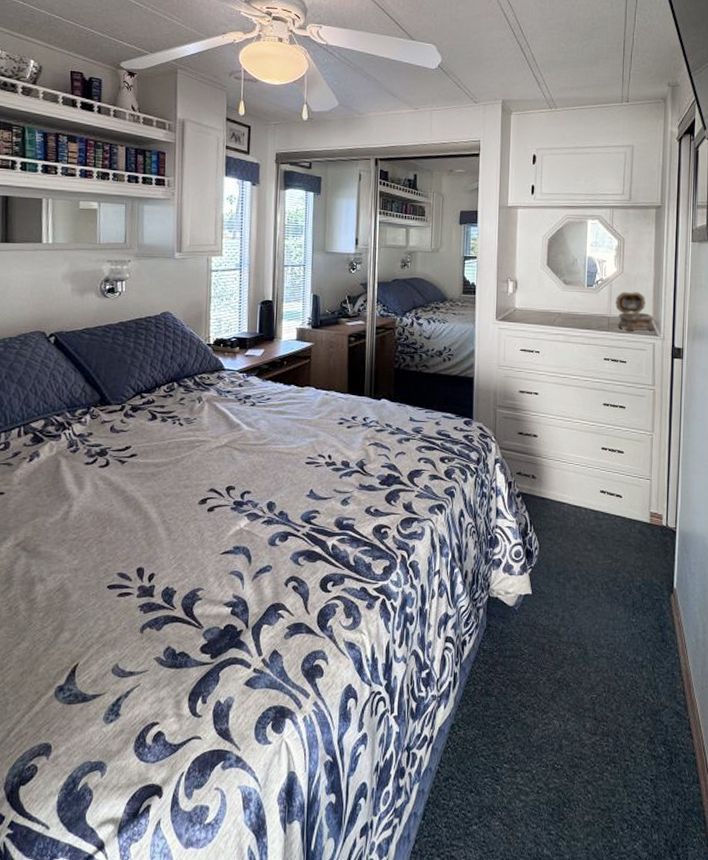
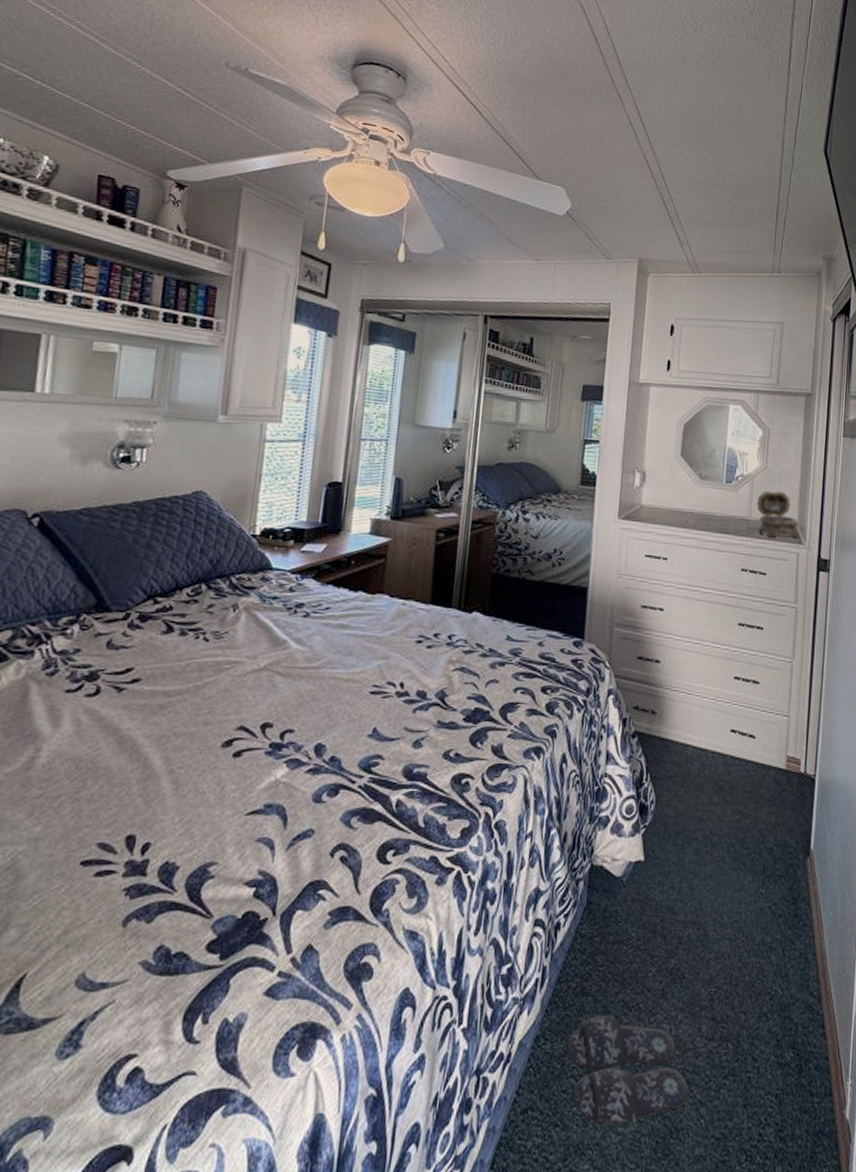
slippers: none [476,711,578,794] -> present [566,1015,689,1126]

